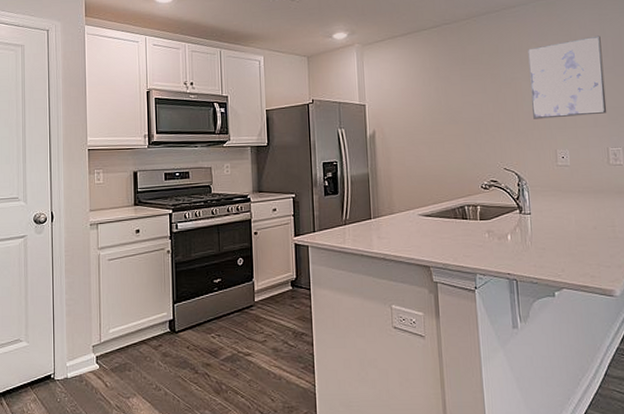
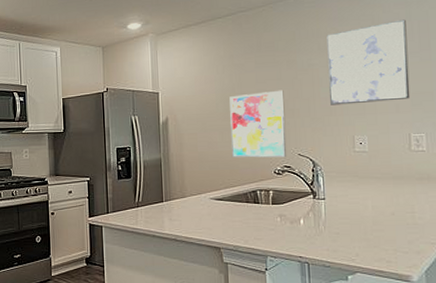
wall art: none [436,103,493,173] -> present [229,90,287,158]

